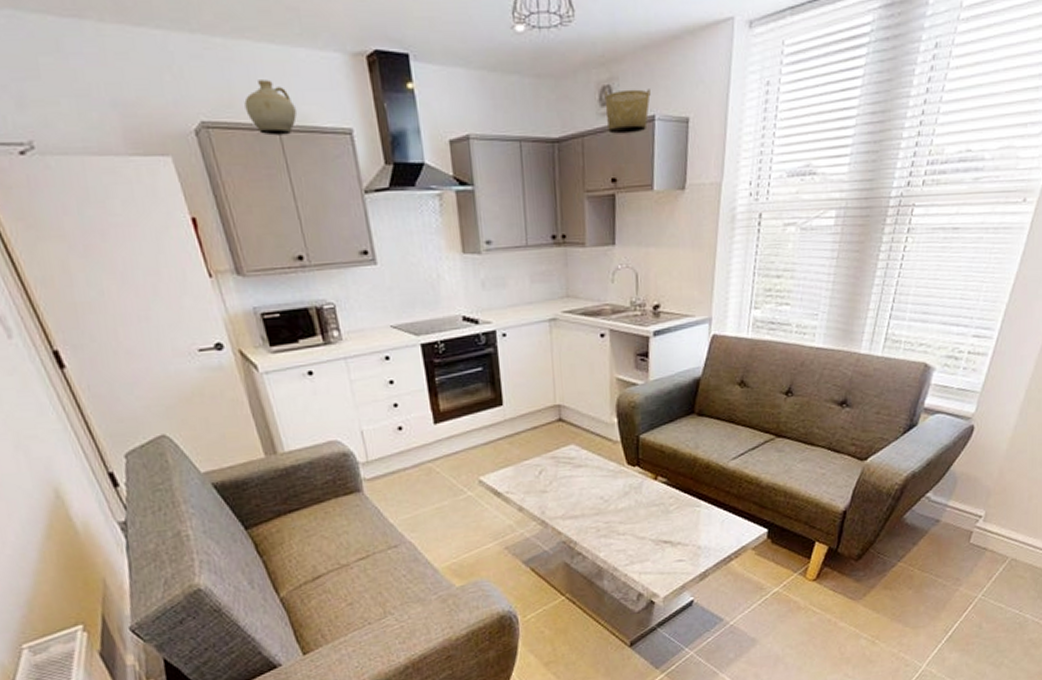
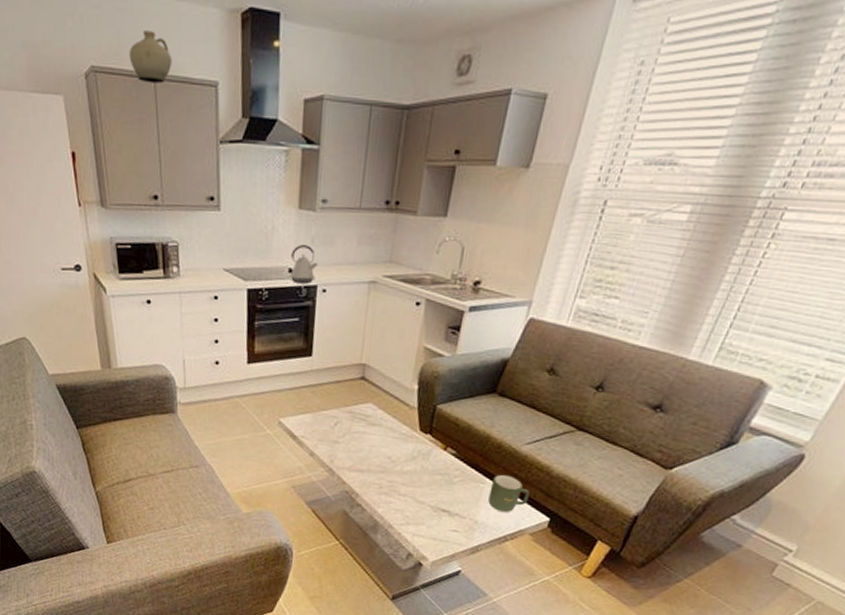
kettle: none [462,290,493,332] -> present [288,245,318,285]
basket: present [604,89,651,134] -> none [460,59,512,106]
mug: none [706,493,744,533] -> present [488,474,530,514]

